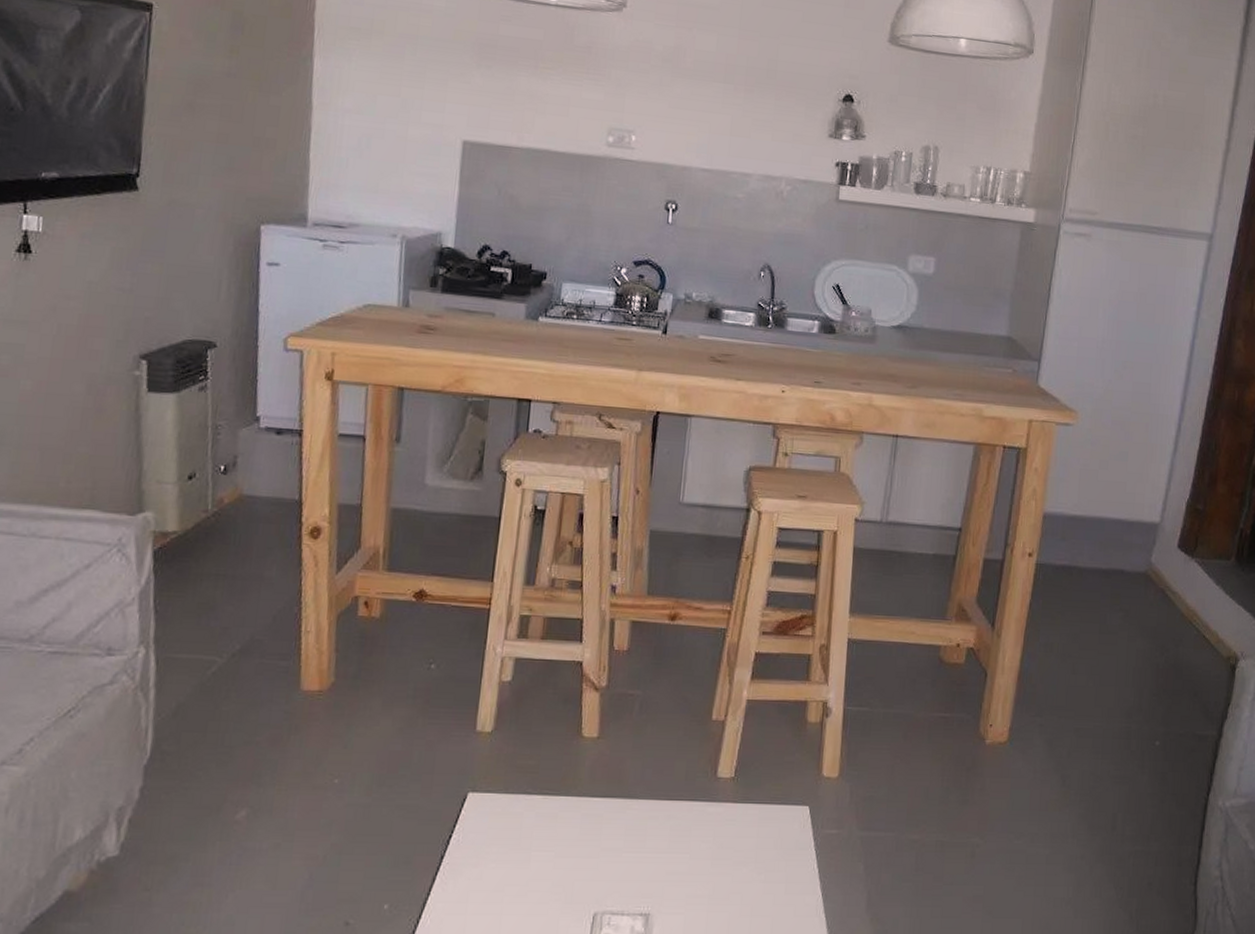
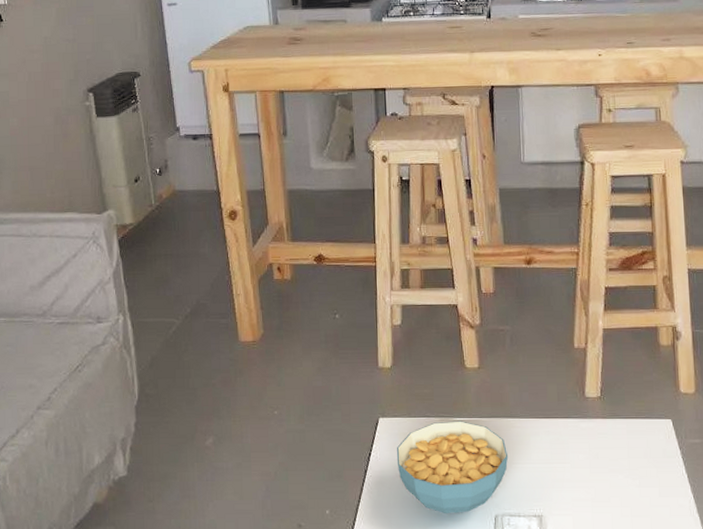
cereal bowl: none [483,799,619,910] -> present [396,421,509,513]

